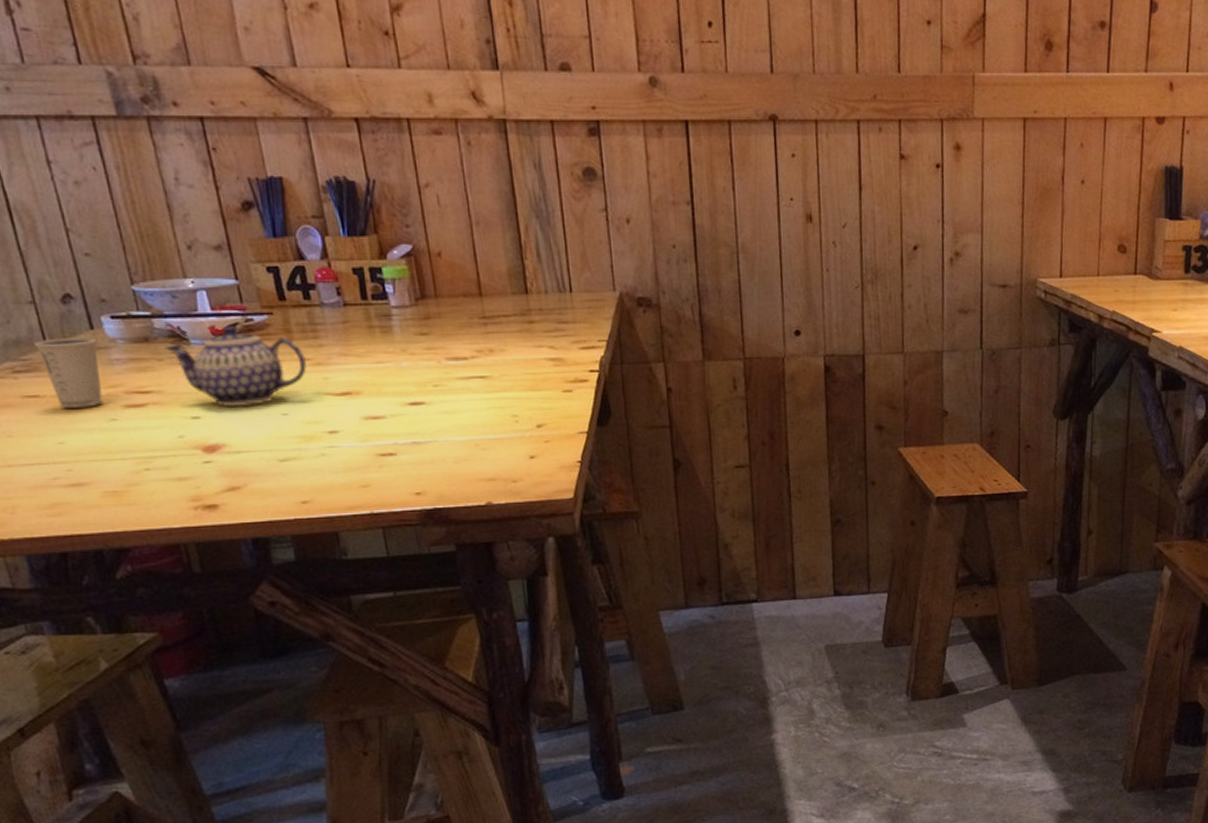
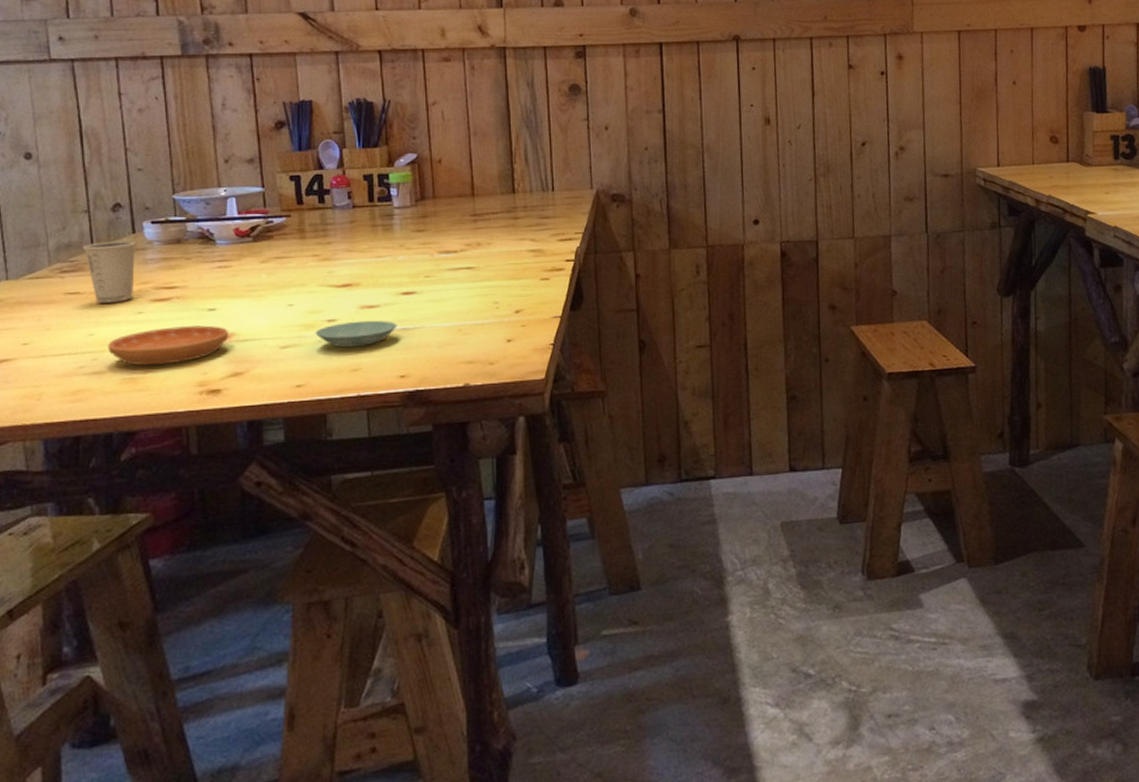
saucer: none [82,435,219,478] -> present [108,325,228,366]
teapot: present [164,325,307,406] -> none [193,226,316,299]
saucer: none [316,432,408,462] -> present [315,320,397,348]

